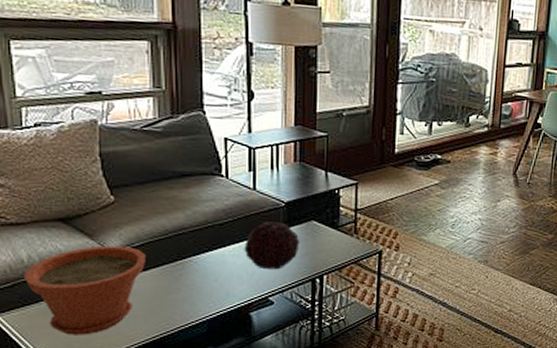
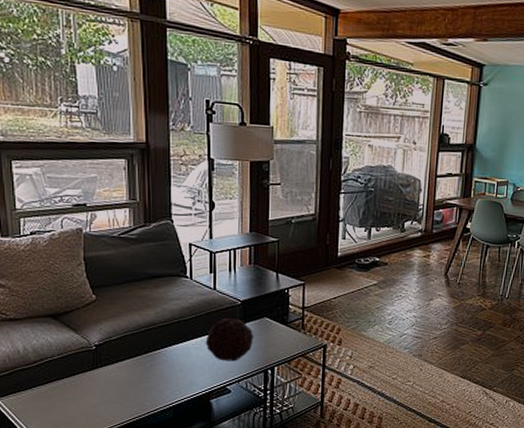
plant pot: present [23,245,146,335] -> none [19,339,121,418]

